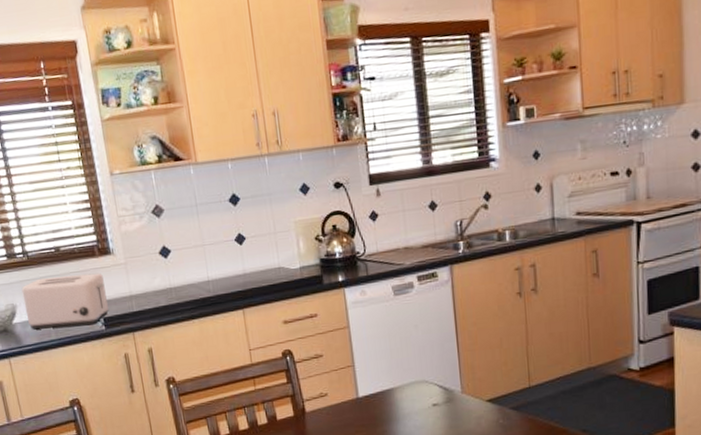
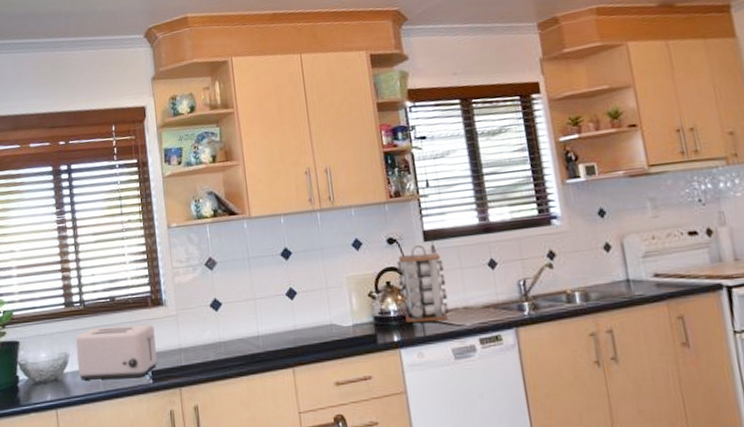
spice rack: none [342,188,391,264] -> present [396,244,449,323]

